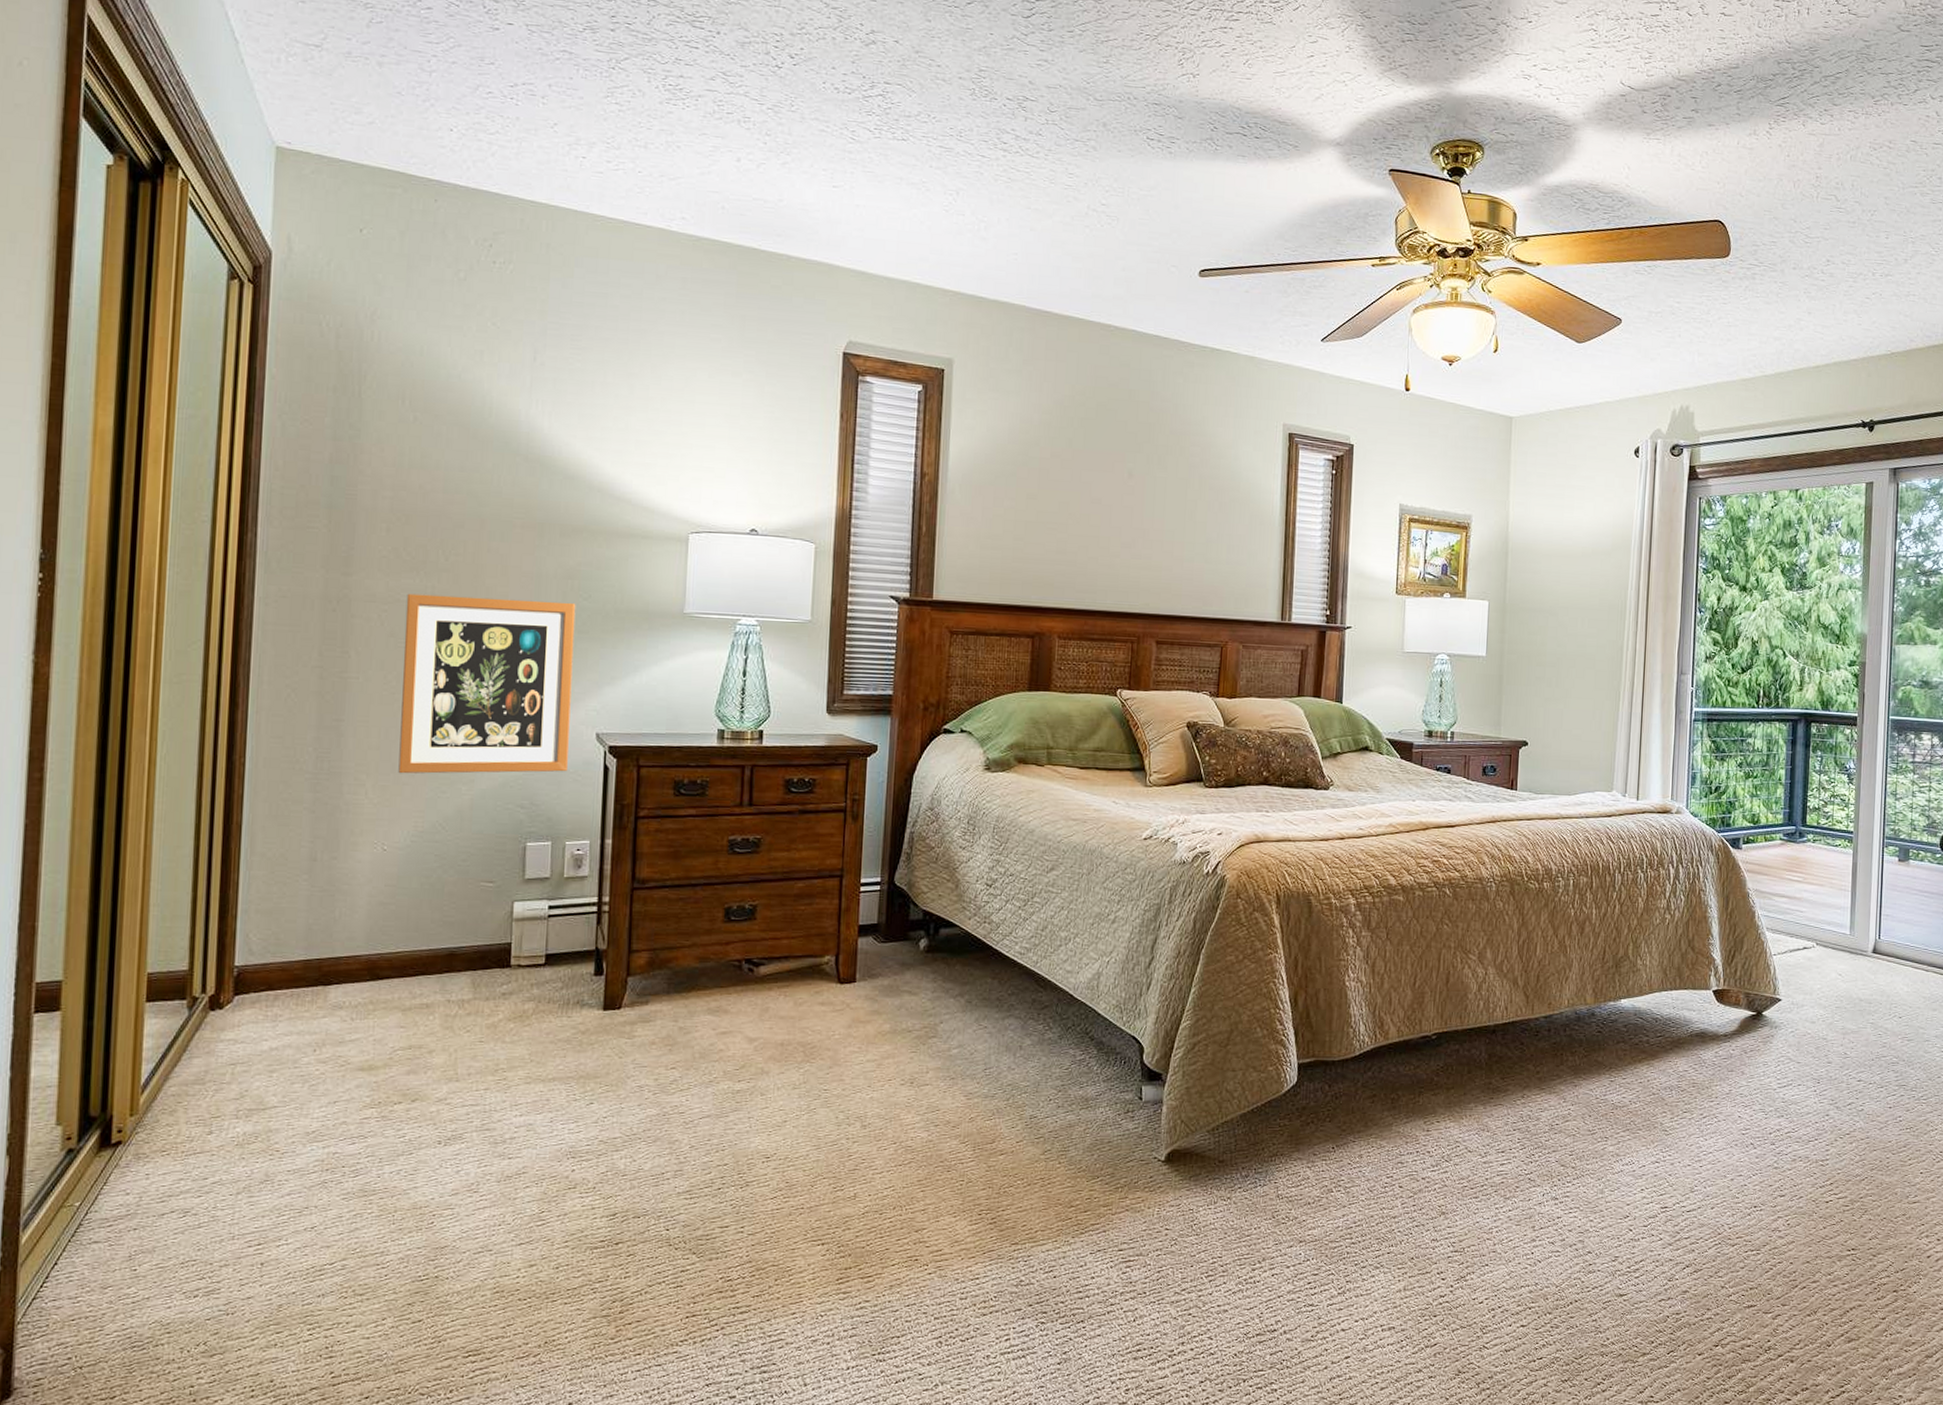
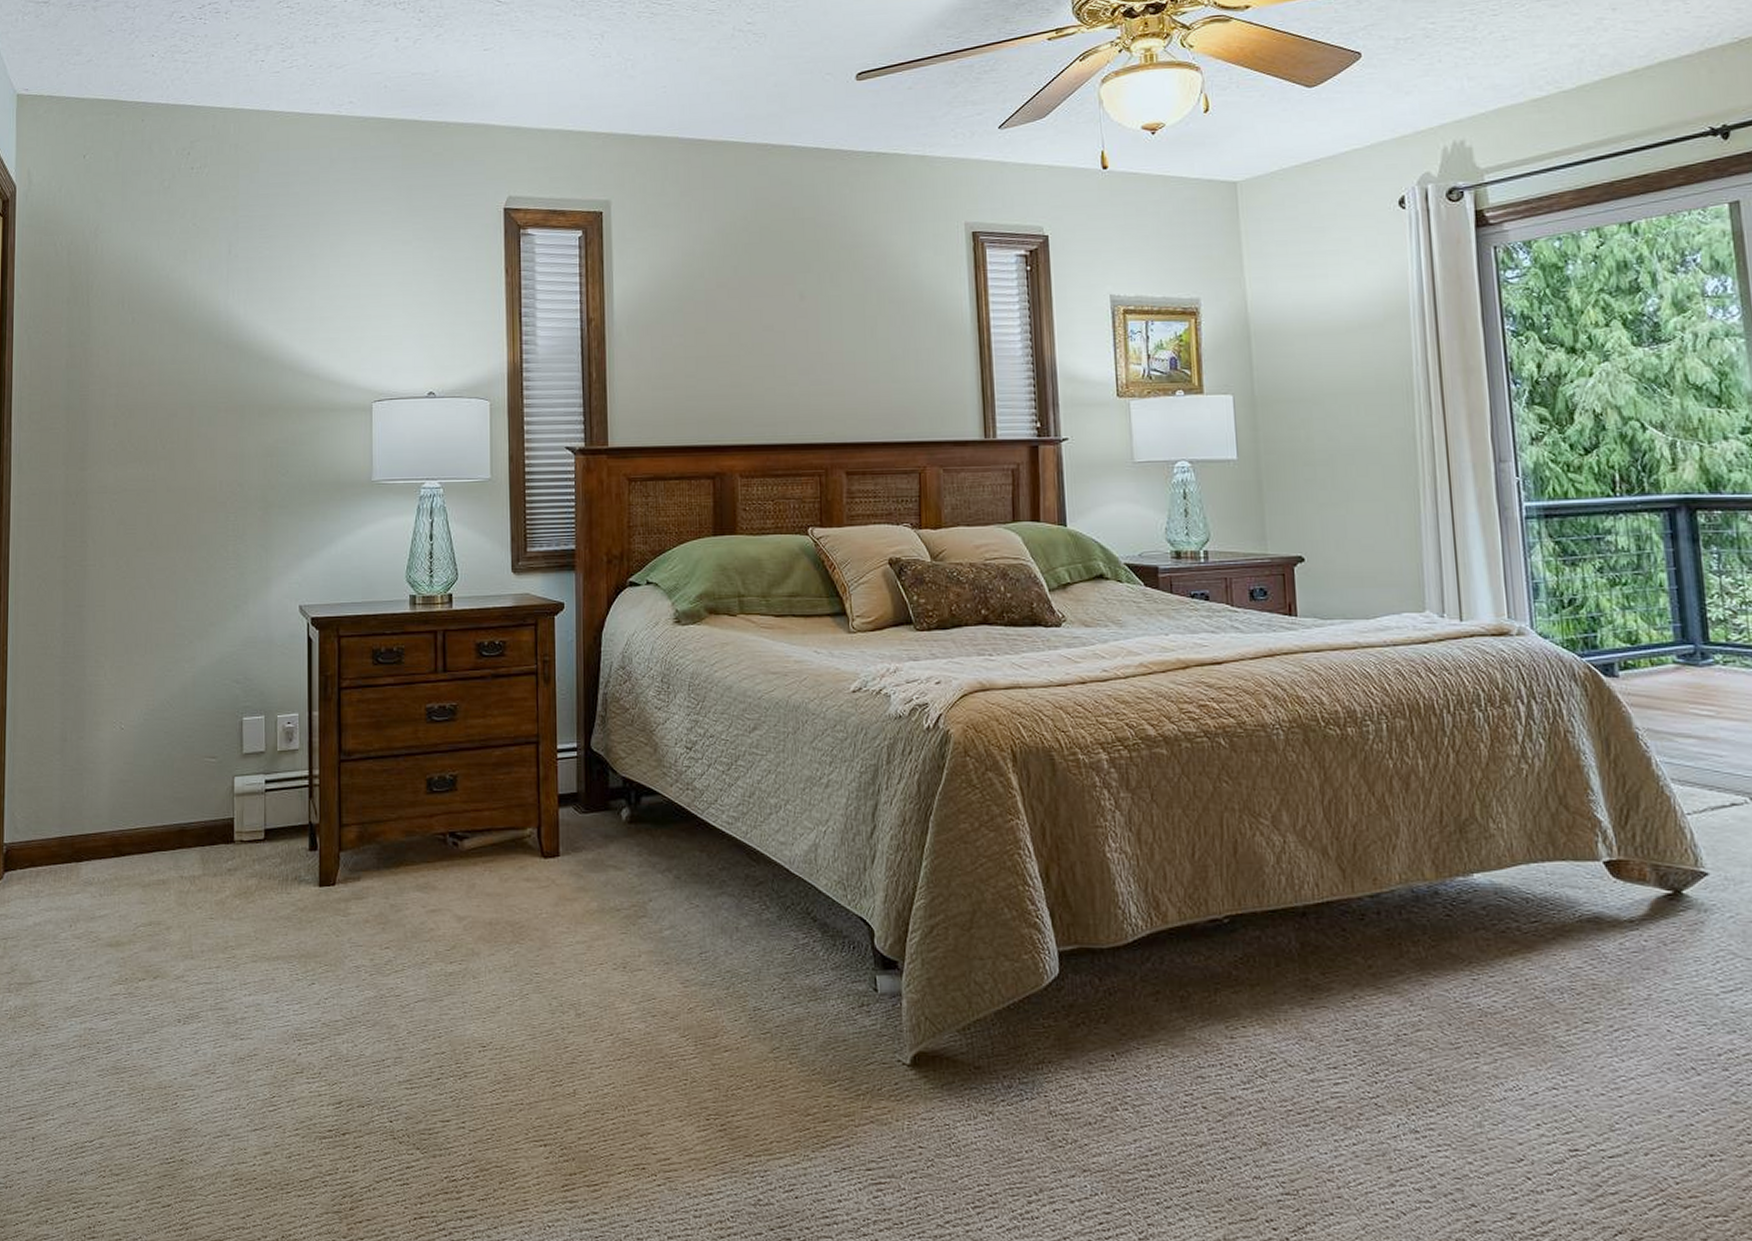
wall art: present [398,593,576,774] -> none [131,479,276,655]

